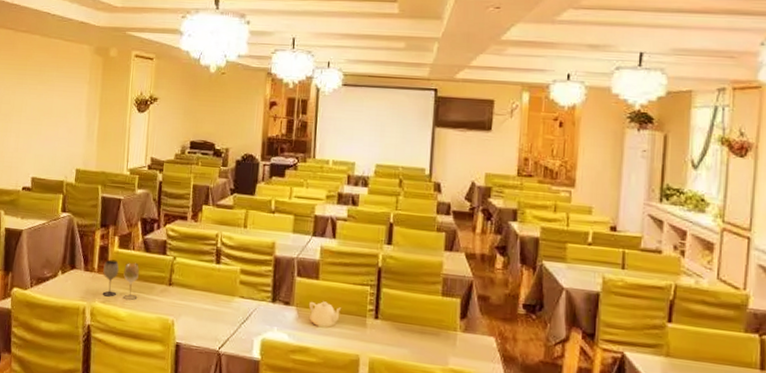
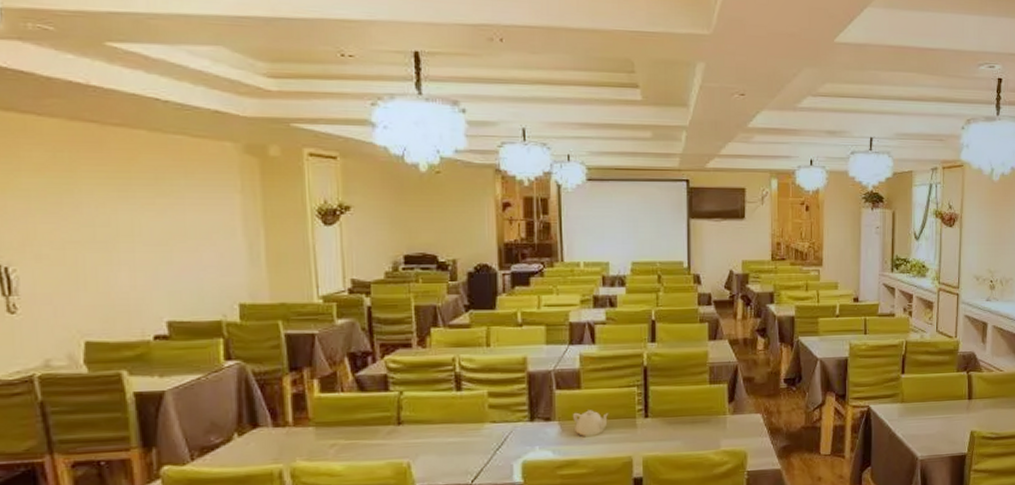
wineglass: present [102,259,140,301] -> none [301,407,356,452]

